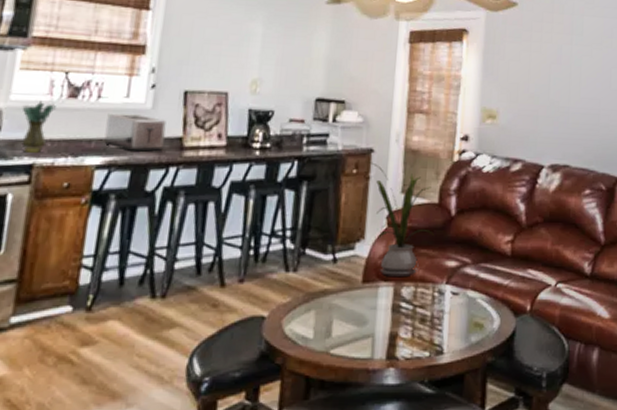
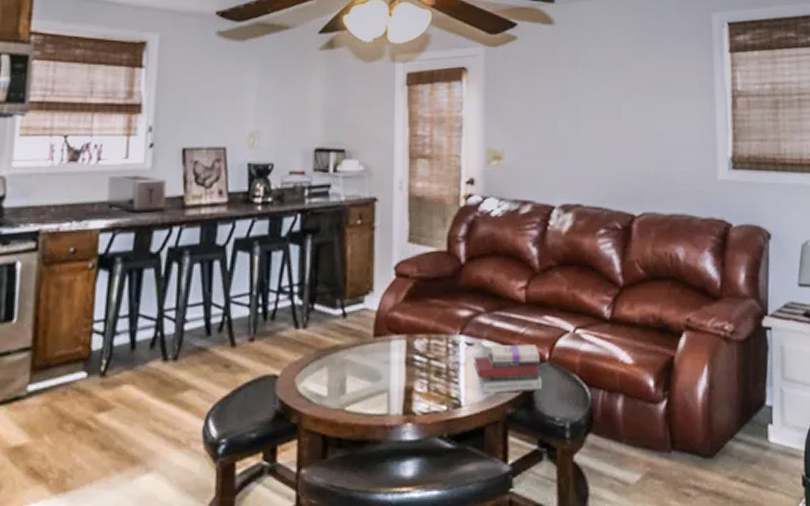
vase: present [21,100,56,154] -> none [24,166,57,221]
house plant: present [368,162,434,278] -> none [372,211,444,330]
books: none [458,296,523,342] -> present [474,344,543,393]

